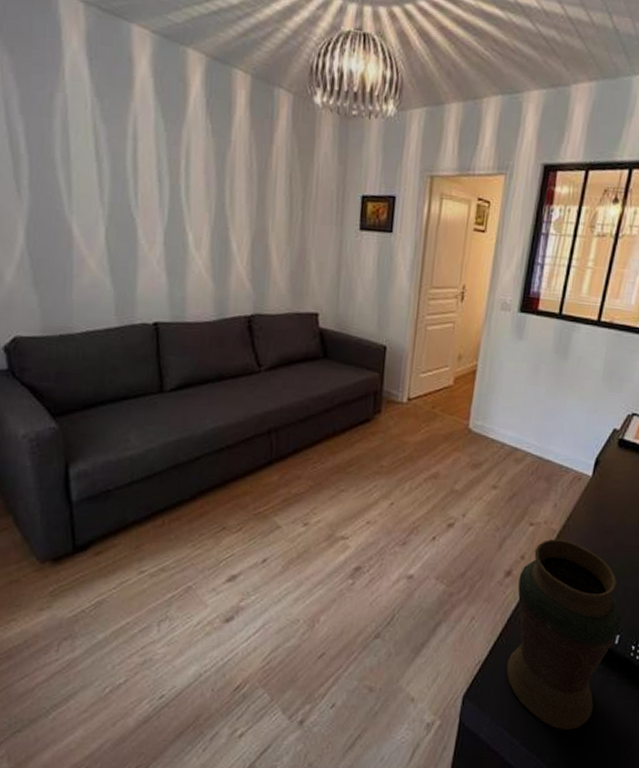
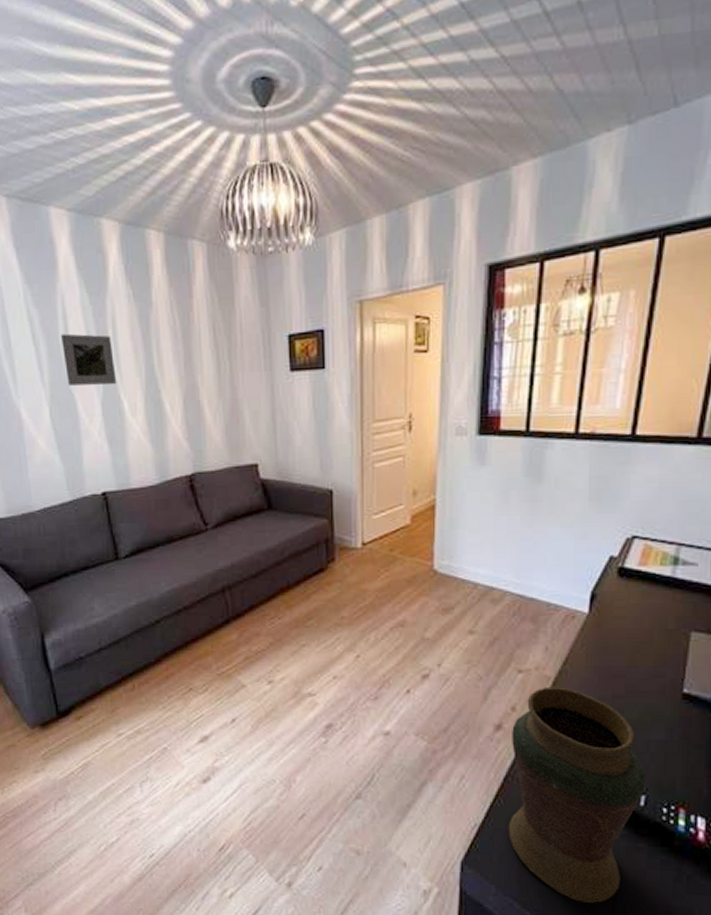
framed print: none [127,155,184,216] -> present [60,333,117,386]

